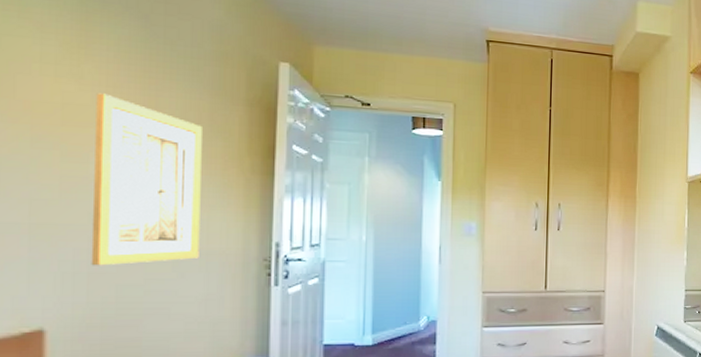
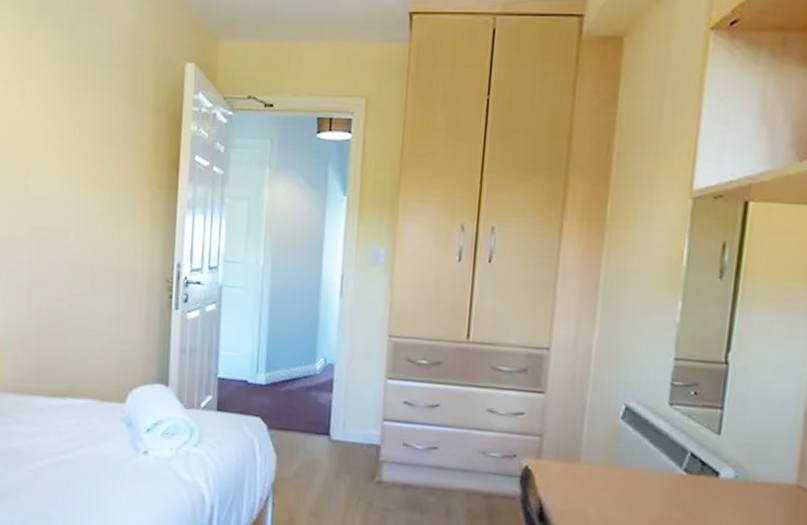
wall art: present [91,93,202,266] -> none [30,108,117,279]

